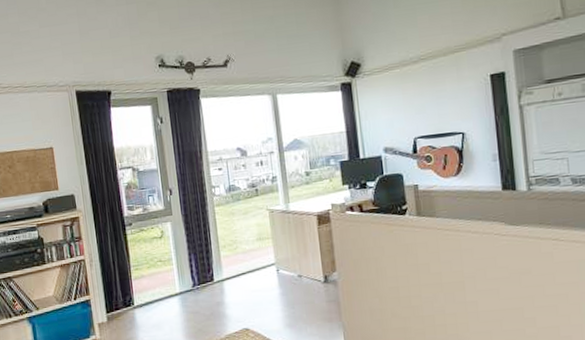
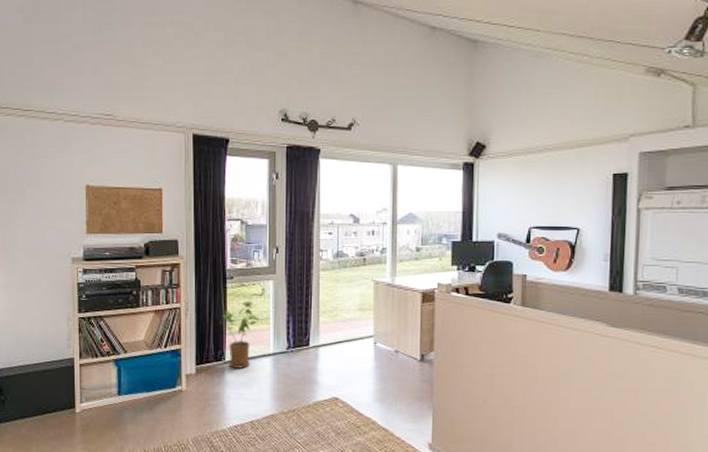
house plant: none [124,244,162,312] -> present [220,300,259,369]

